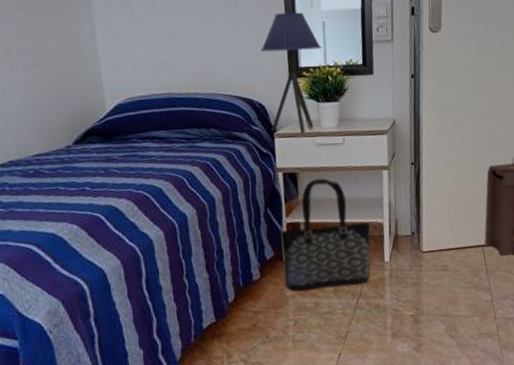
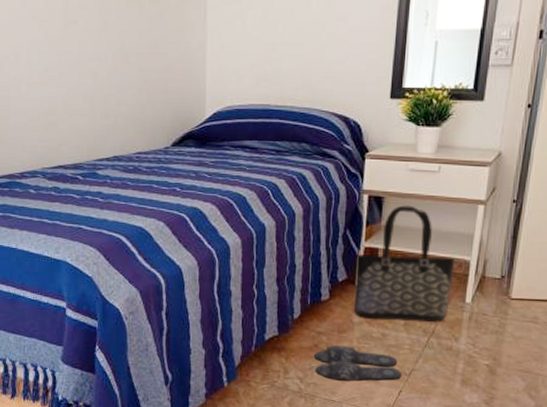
slippers: none [254,320,339,356] -> present [314,345,402,381]
table lamp: present [260,9,322,134] -> none [363,27,431,157]

